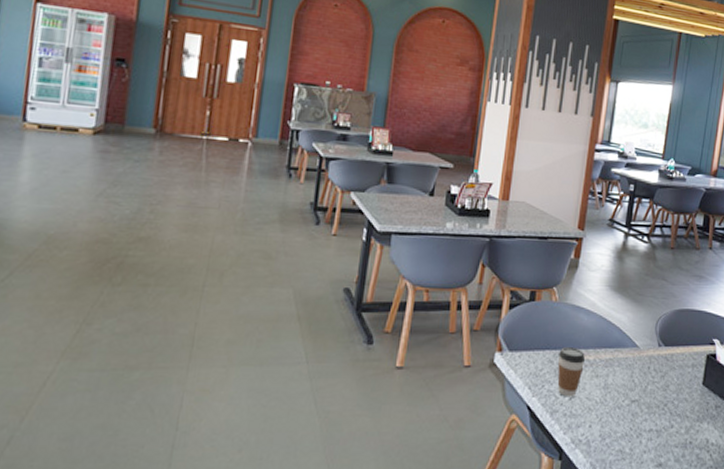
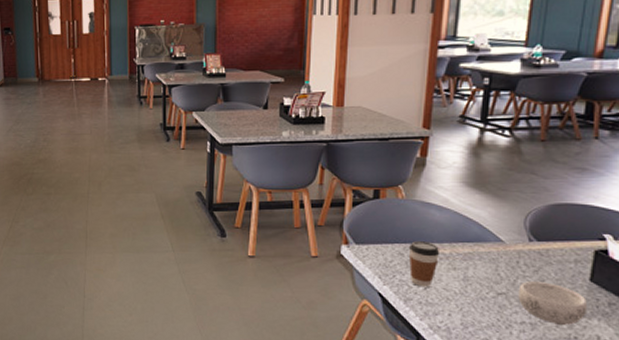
decorative bowl: none [648,387,700,431] -> present [518,281,587,326]

